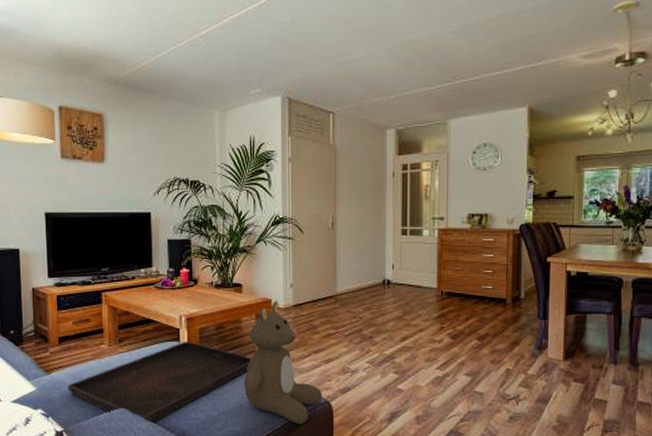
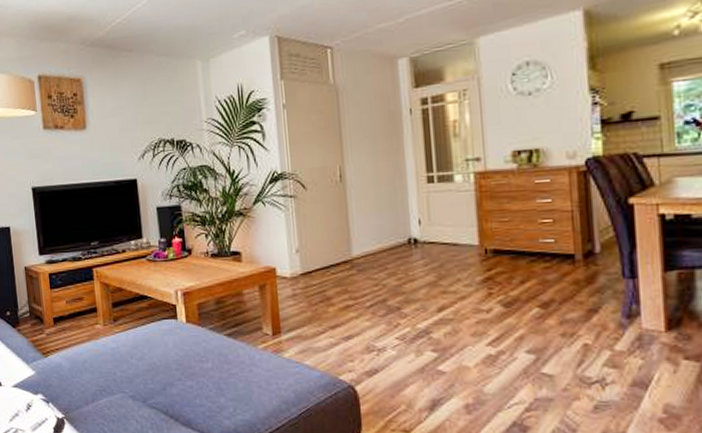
serving tray: present [67,341,252,425] -> none [65,318,258,412]
teddy bear: present [244,300,322,424] -> none [251,268,344,413]

